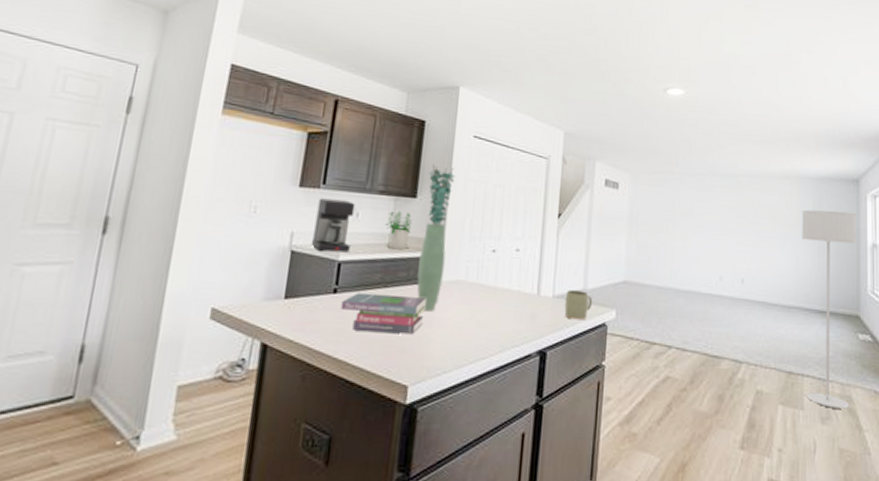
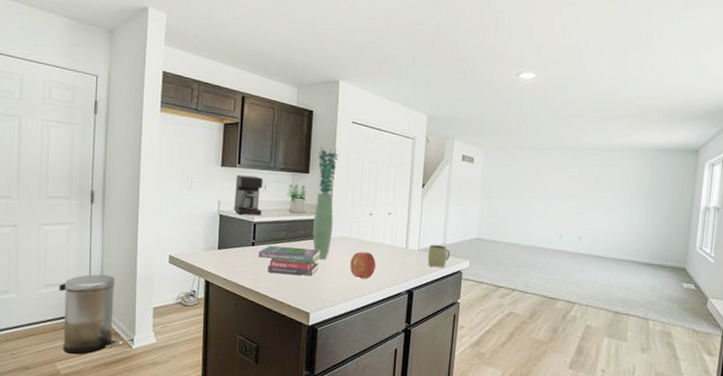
pedal bin: none [19,337,123,466] -> present [59,274,119,355]
fruit: none [465,300,500,337] -> present [350,252,376,279]
floor lamp: present [802,209,857,409] -> none [630,178,693,342]

